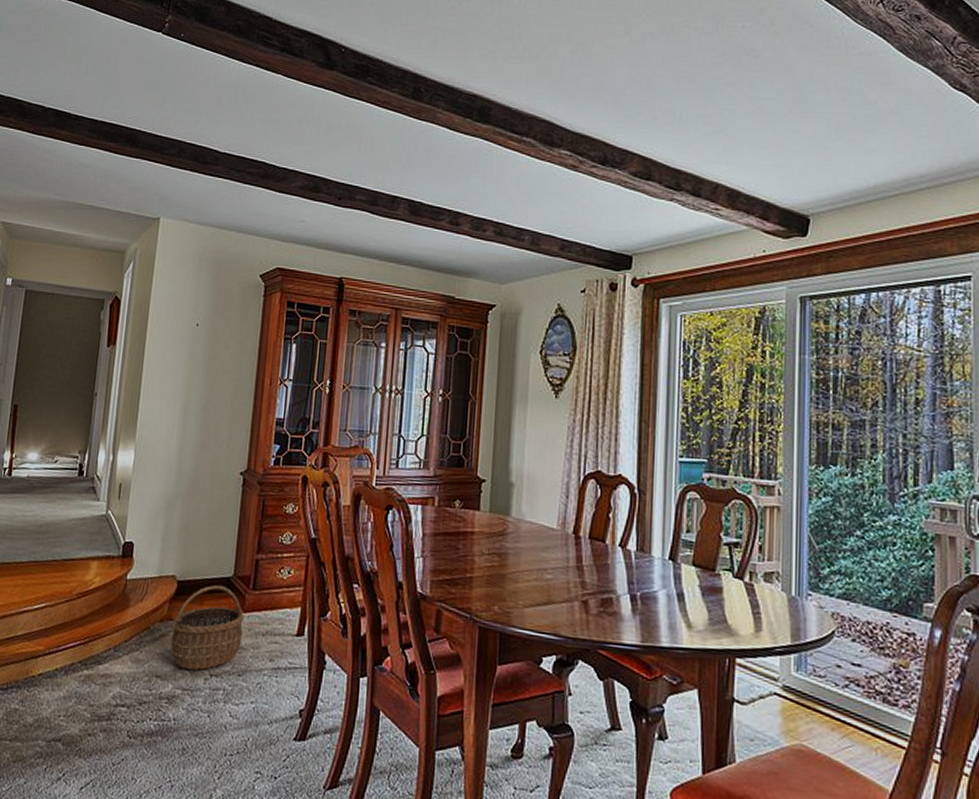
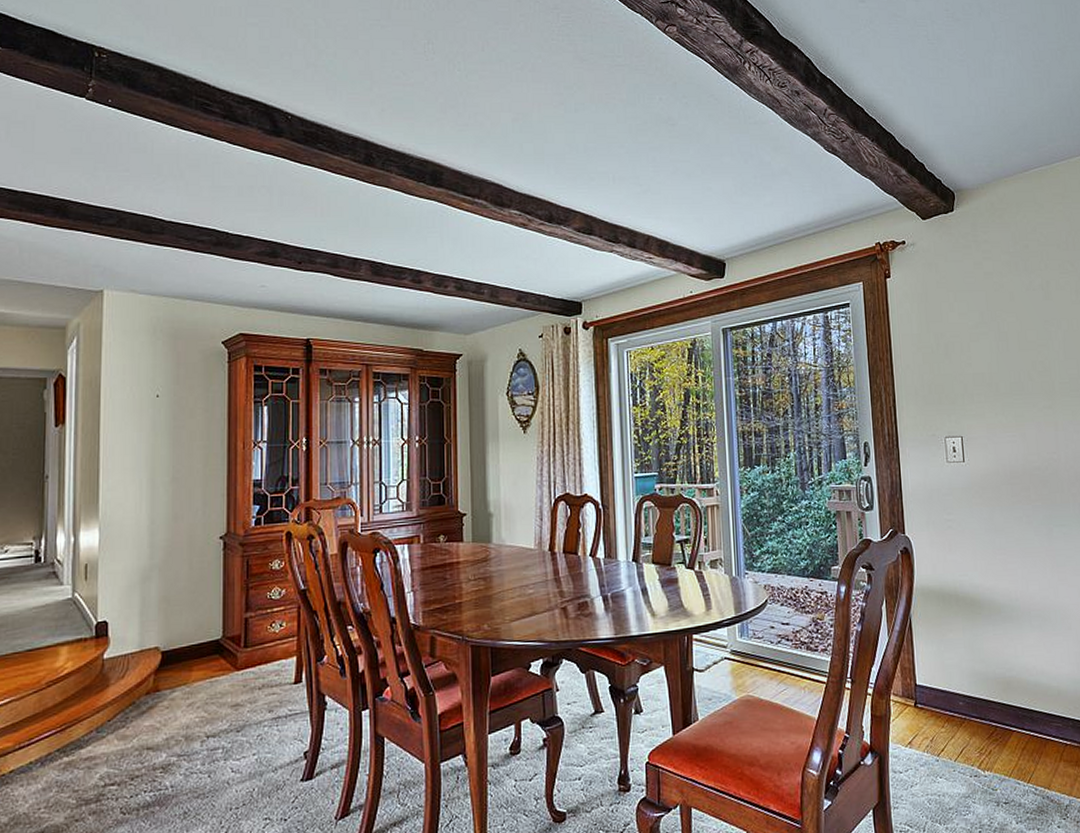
wicker basket: present [170,585,244,671] -> none [158,649,237,736]

